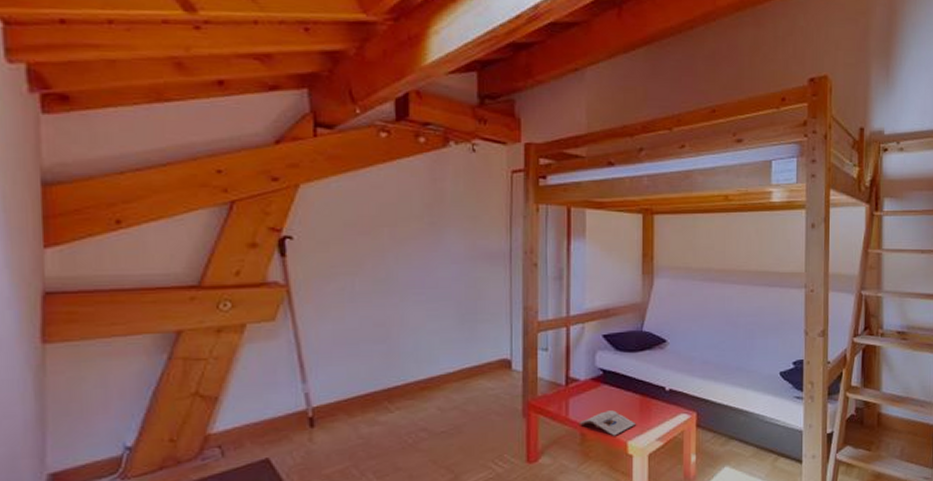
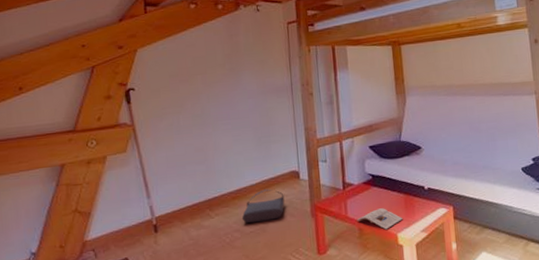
bag: none [431,379,490,421] -> present [241,189,285,224]

